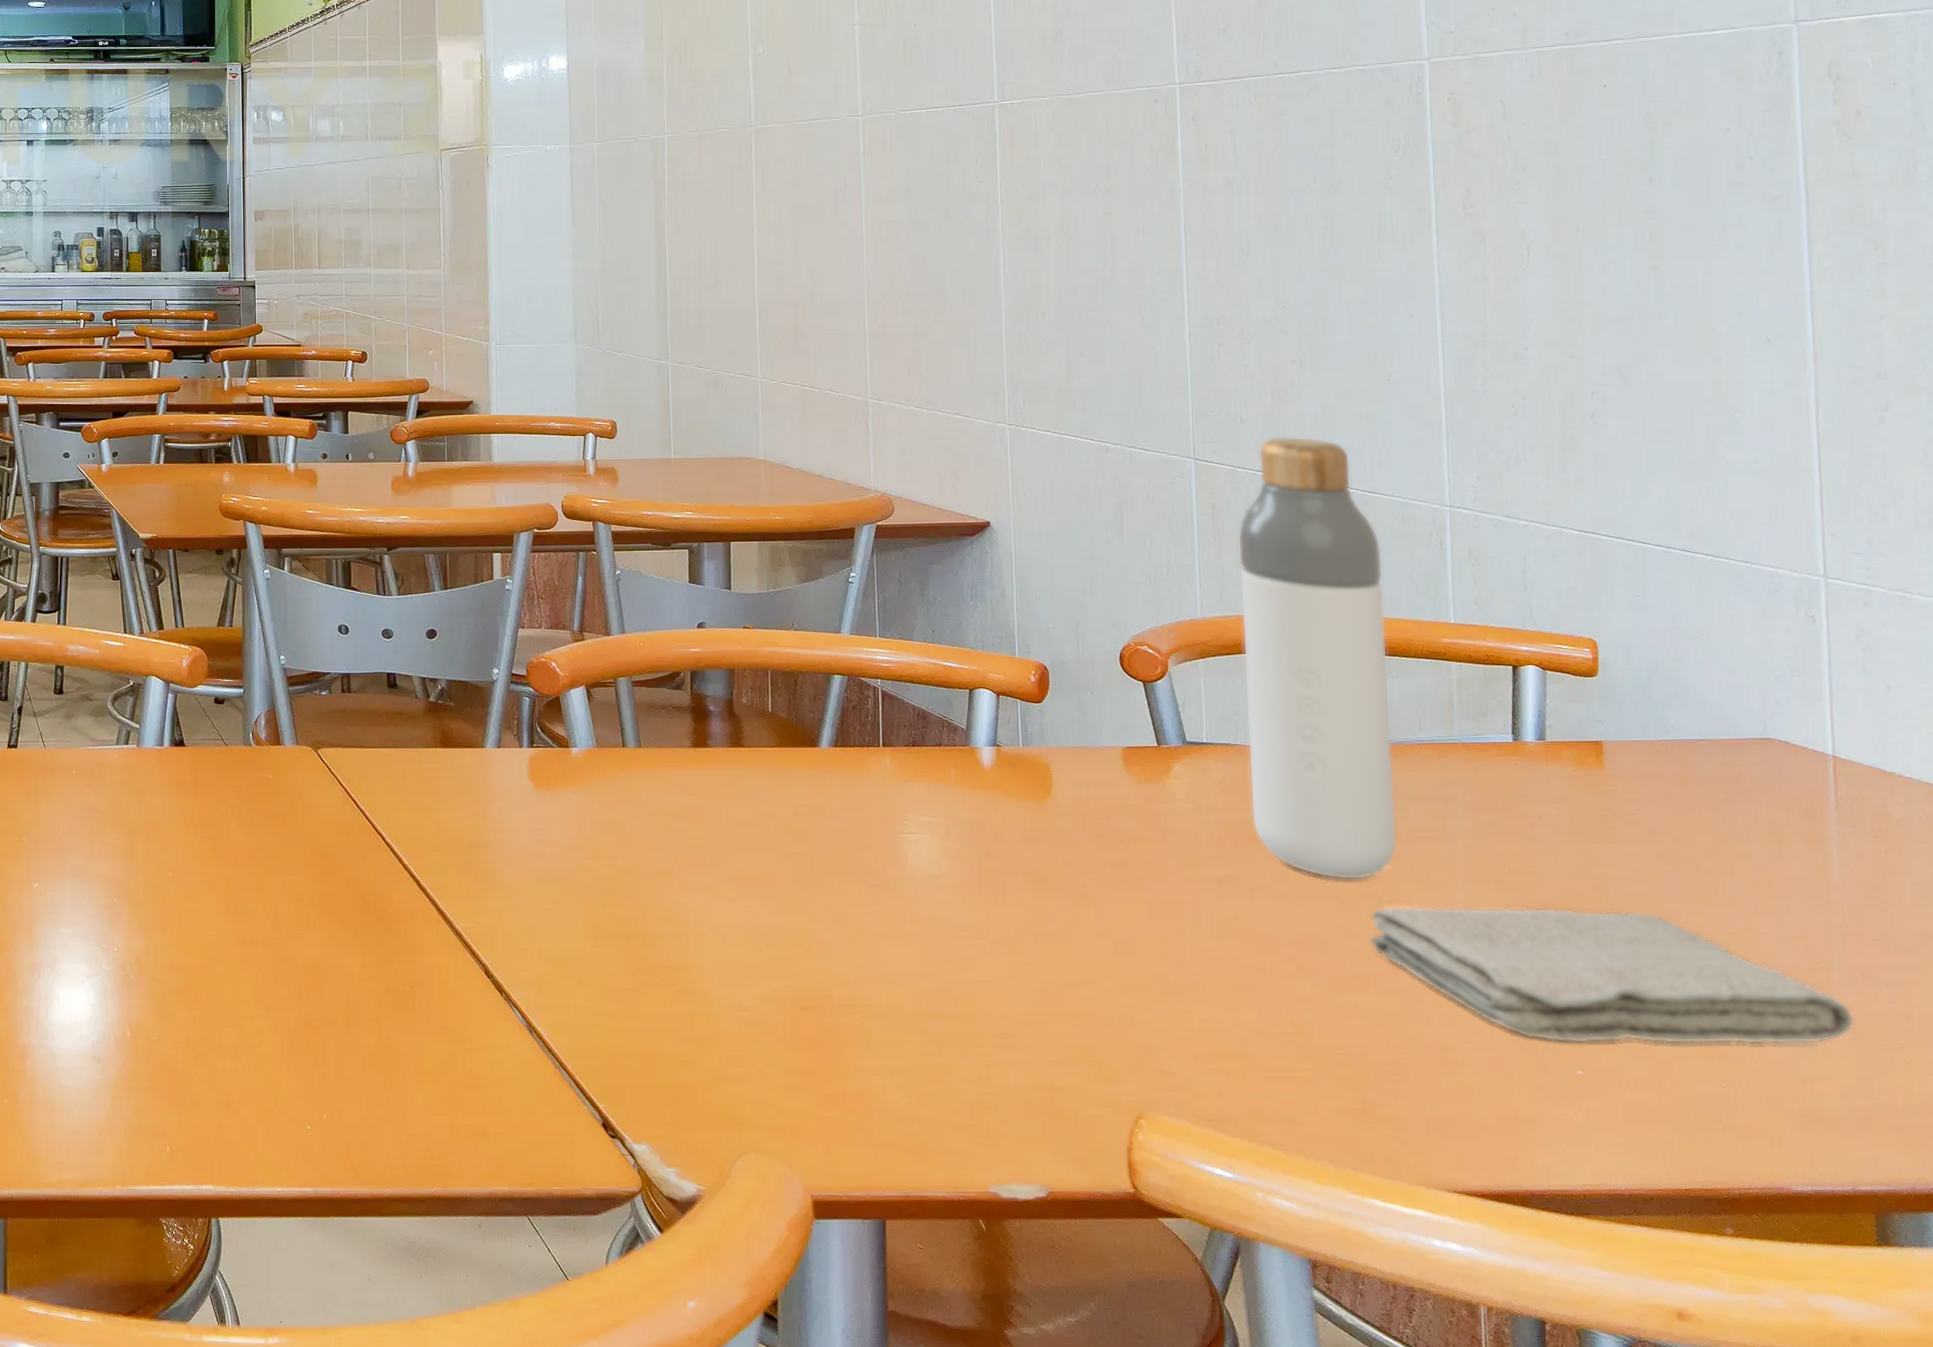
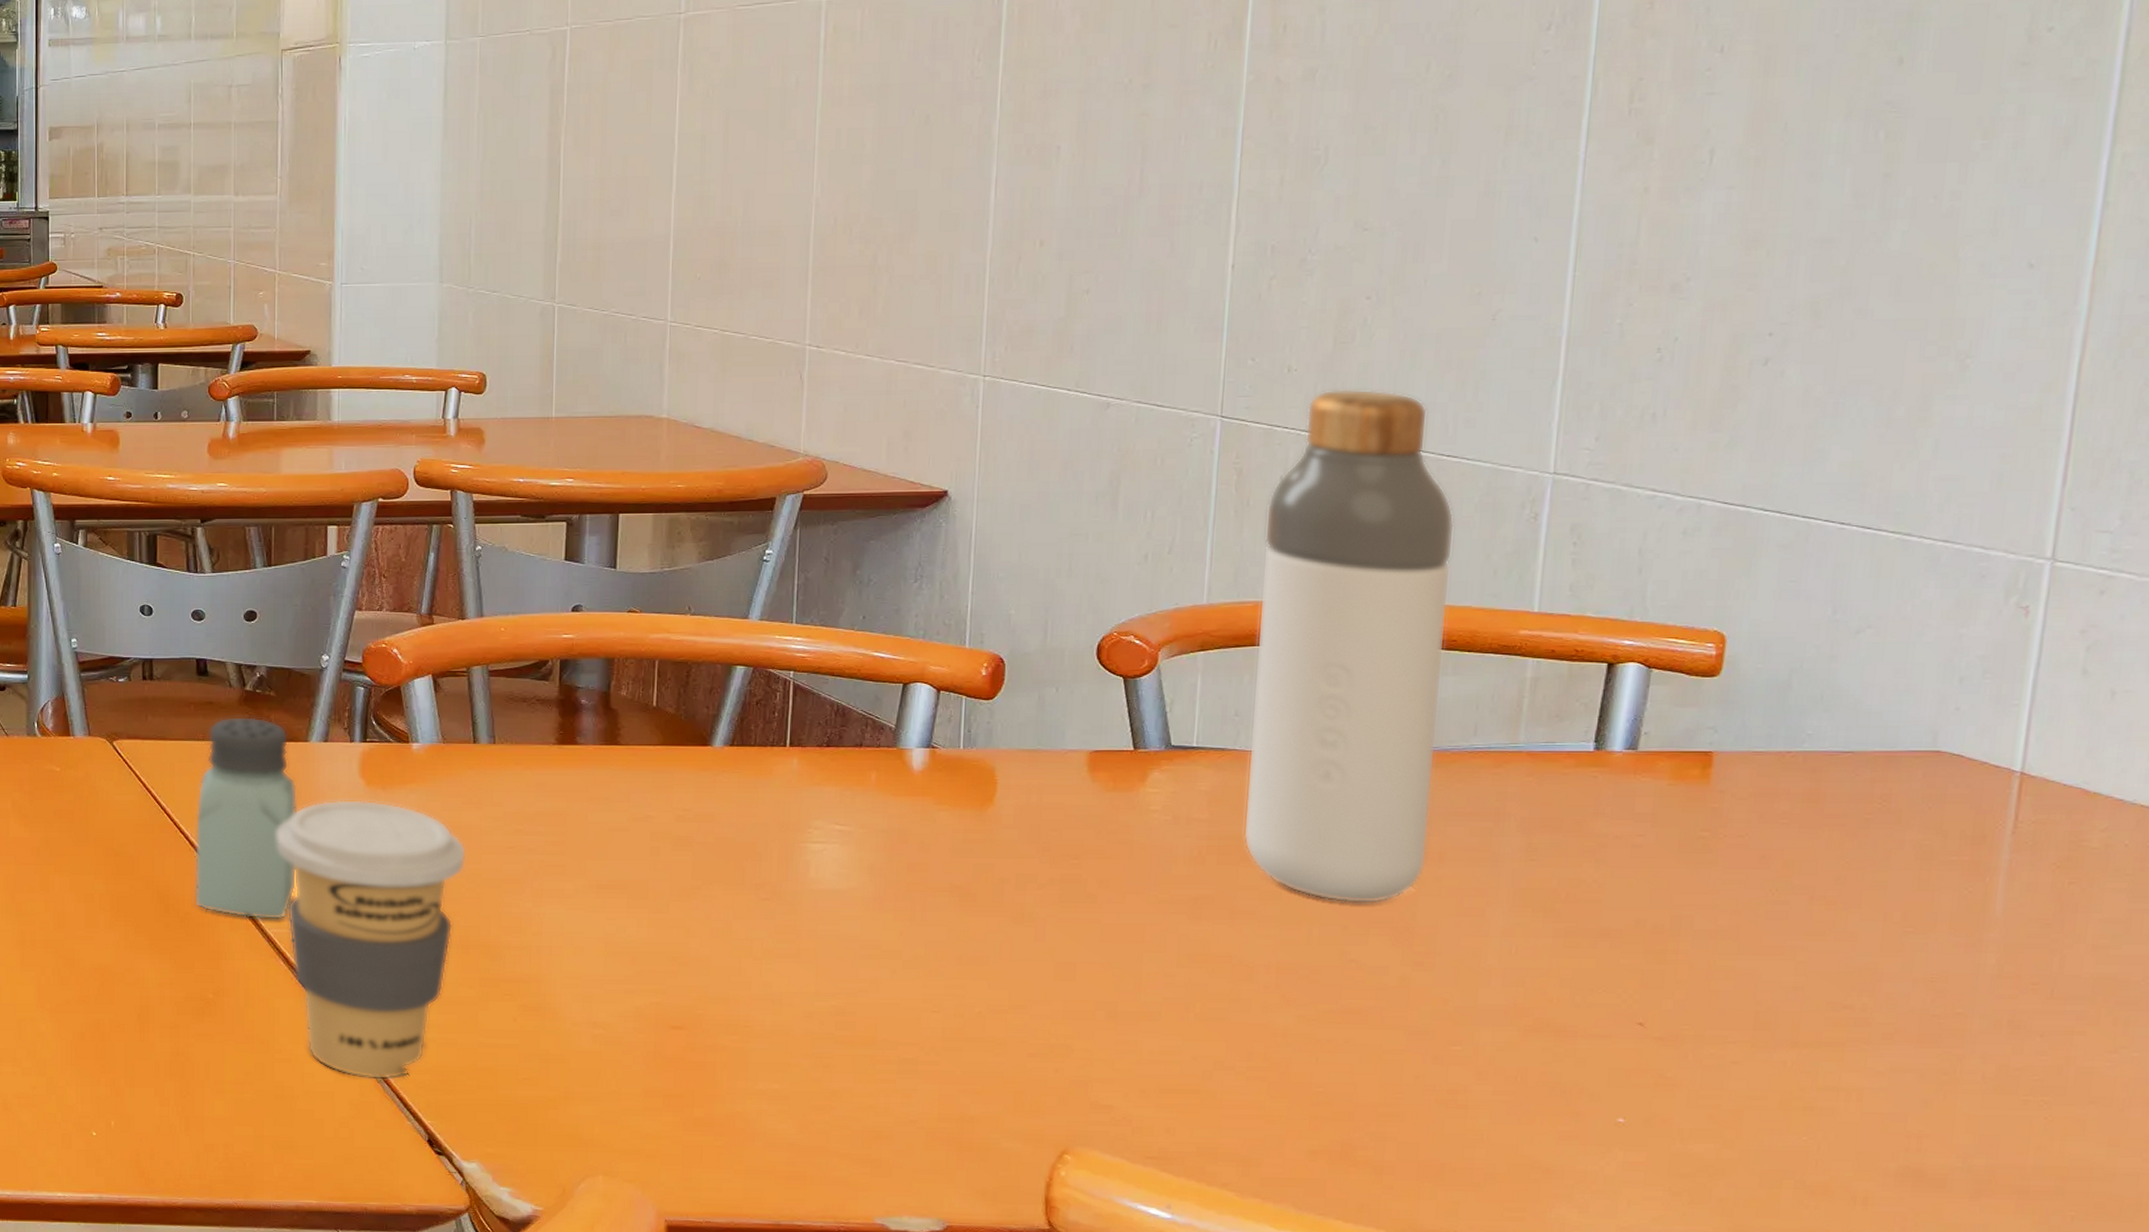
saltshaker: none [390,725,479,915] -> present [193,716,298,920]
coffee cup: none [460,800,623,1066] -> present [276,799,467,1080]
washcloth: present [1370,905,1855,1044] -> none [1376,933,1990,1097]

